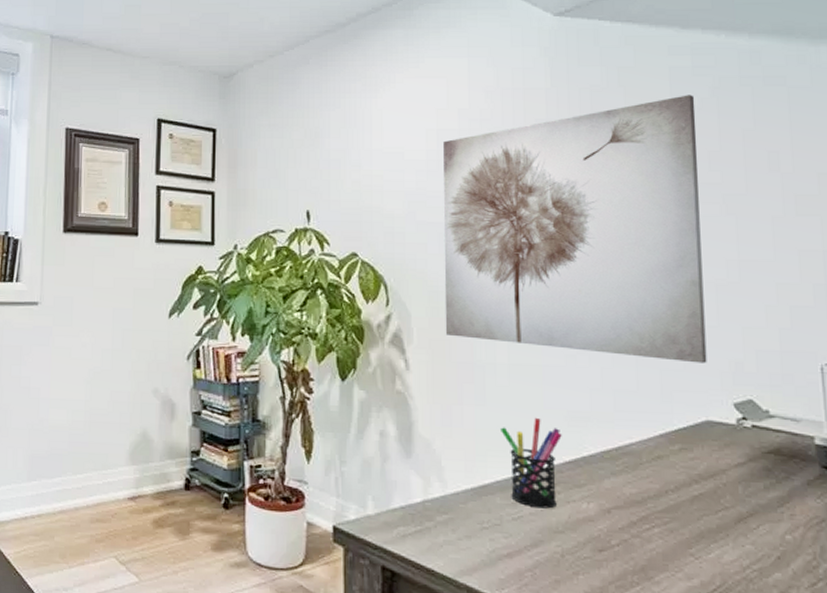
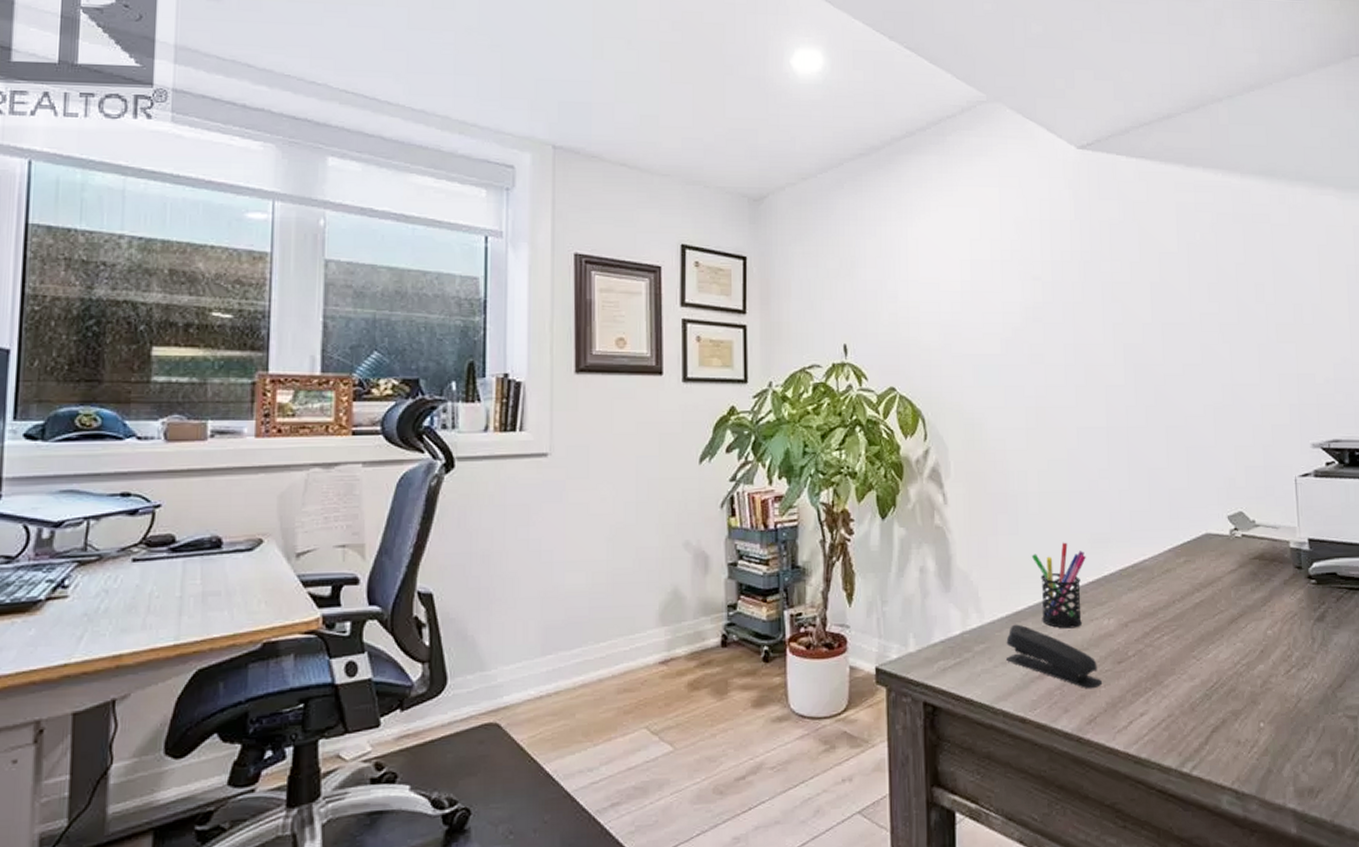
wall art: present [443,95,707,363] -> none [977,230,1207,481]
stapler: none [471,498,580,576] -> present [1006,624,1102,689]

